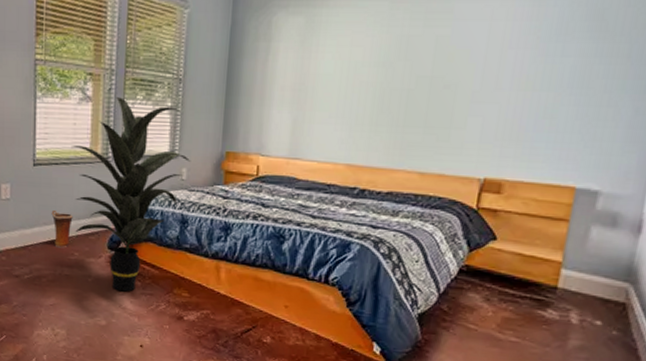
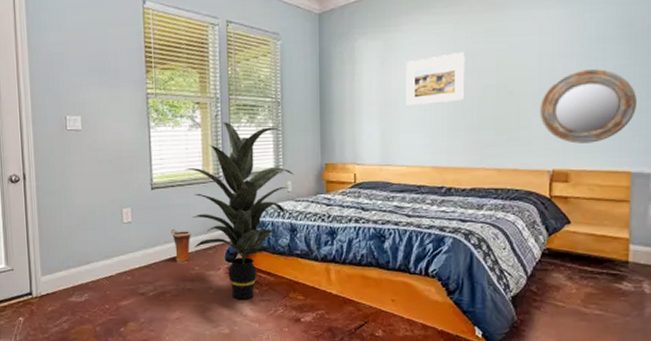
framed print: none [324,34,400,94] -> present [406,51,465,107]
home mirror: none [477,66,596,152] -> present [539,69,636,144]

